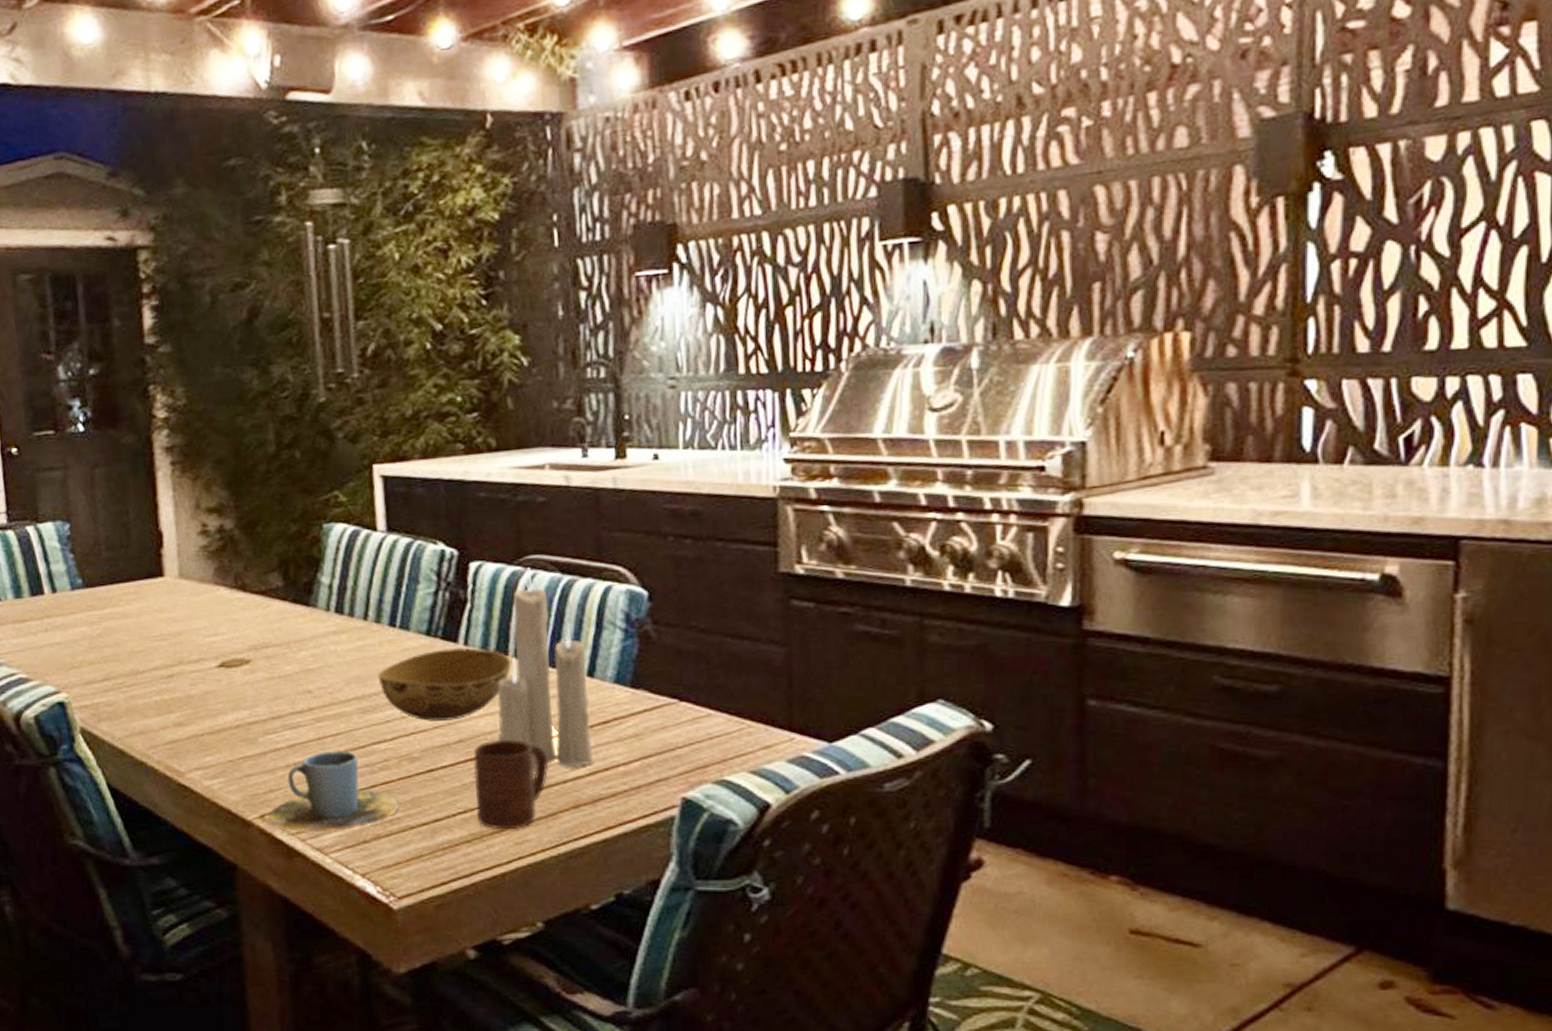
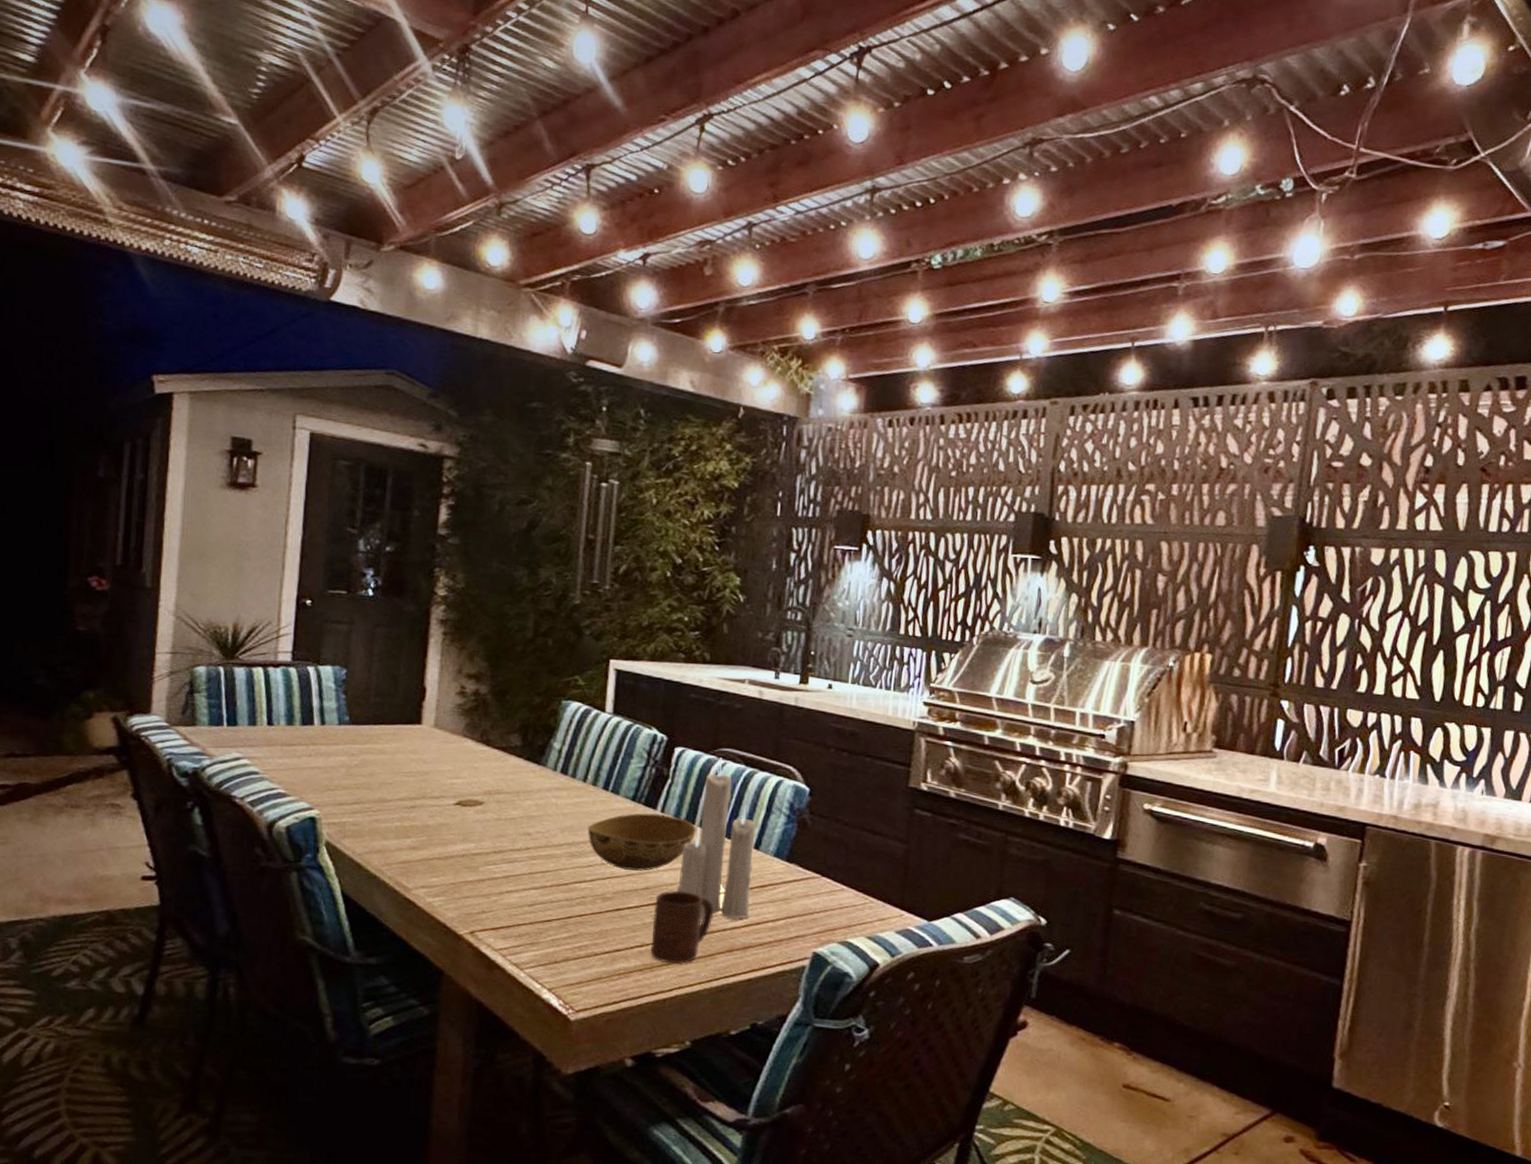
cup: present [270,750,399,833] -> none [479,884,589,952]

